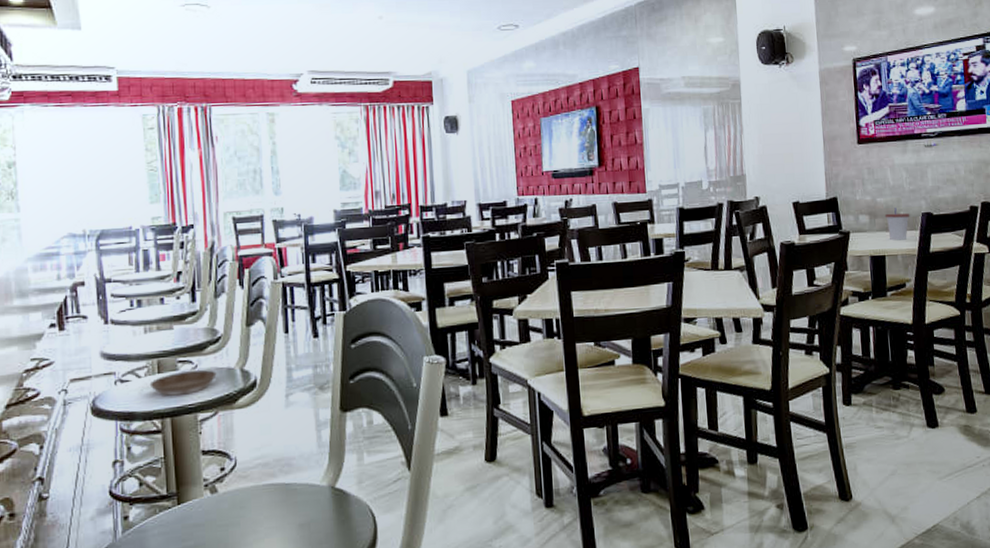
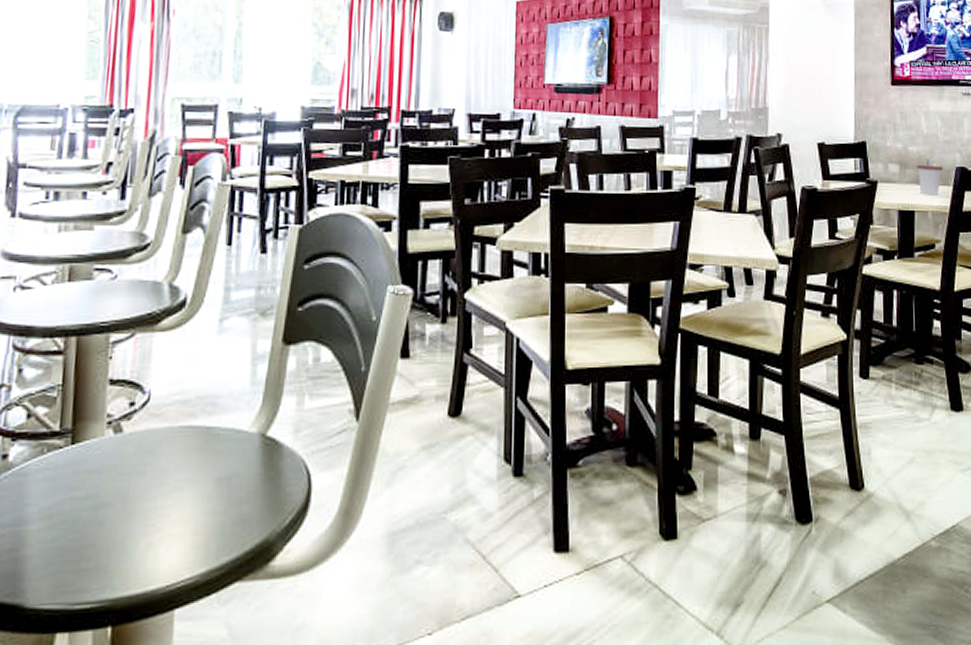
saucer: present [149,369,217,396] -> none [56,280,140,310]

